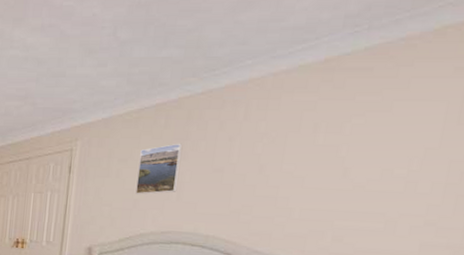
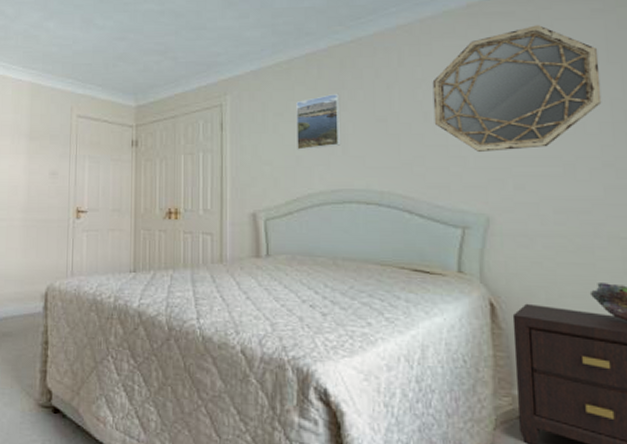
home mirror: none [268,83,451,206] -> present [432,25,602,153]

